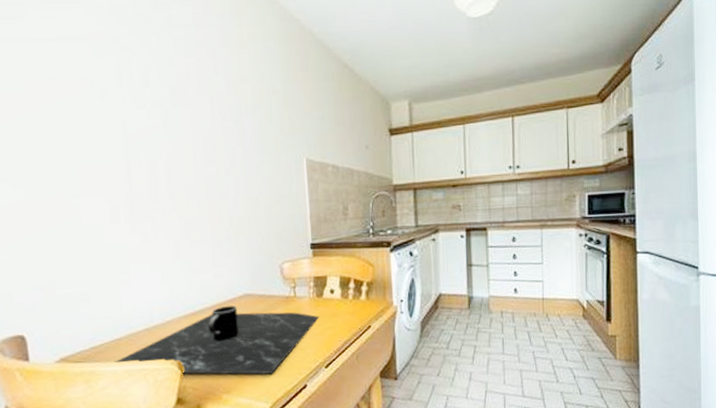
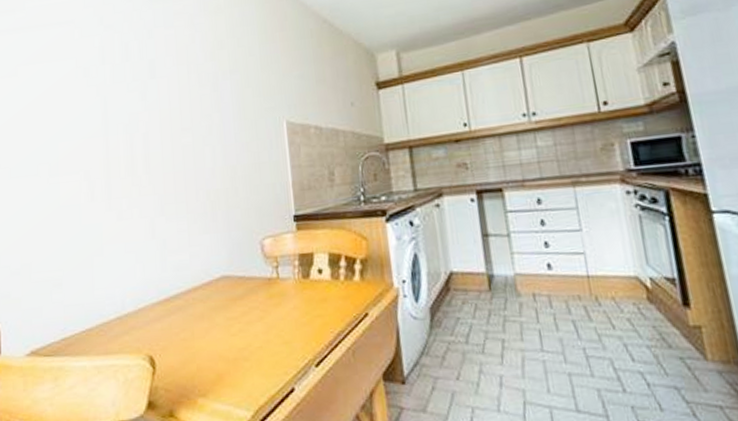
place setting: present [114,306,320,375] -> none [83,290,307,374]

